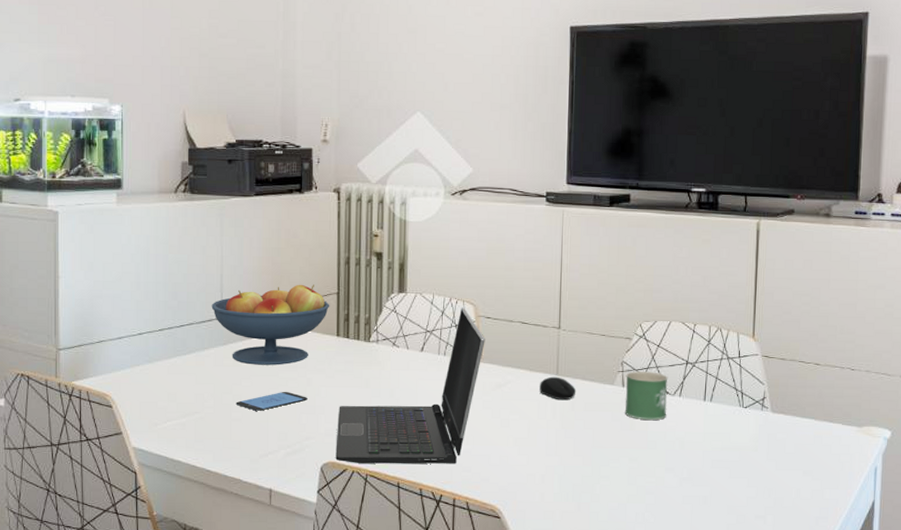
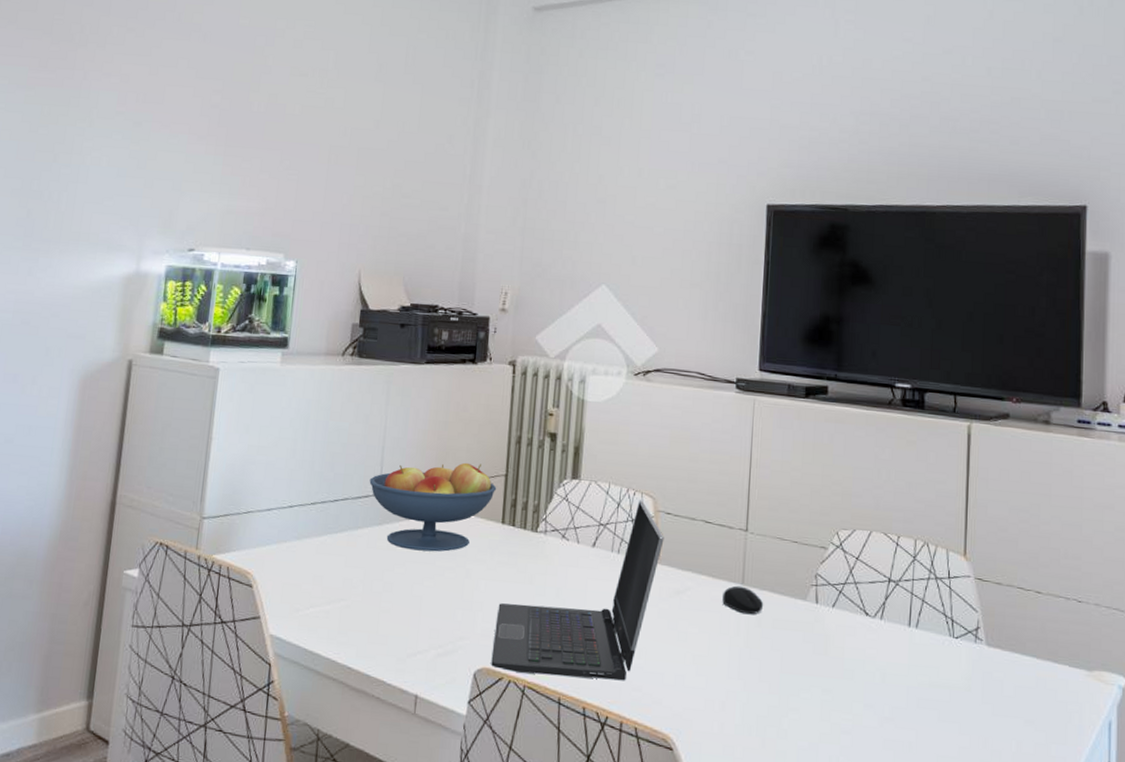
smartphone: present [236,391,308,411] -> none [386,582,465,603]
mug: present [624,371,668,421] -> none [818,586,868,646]

